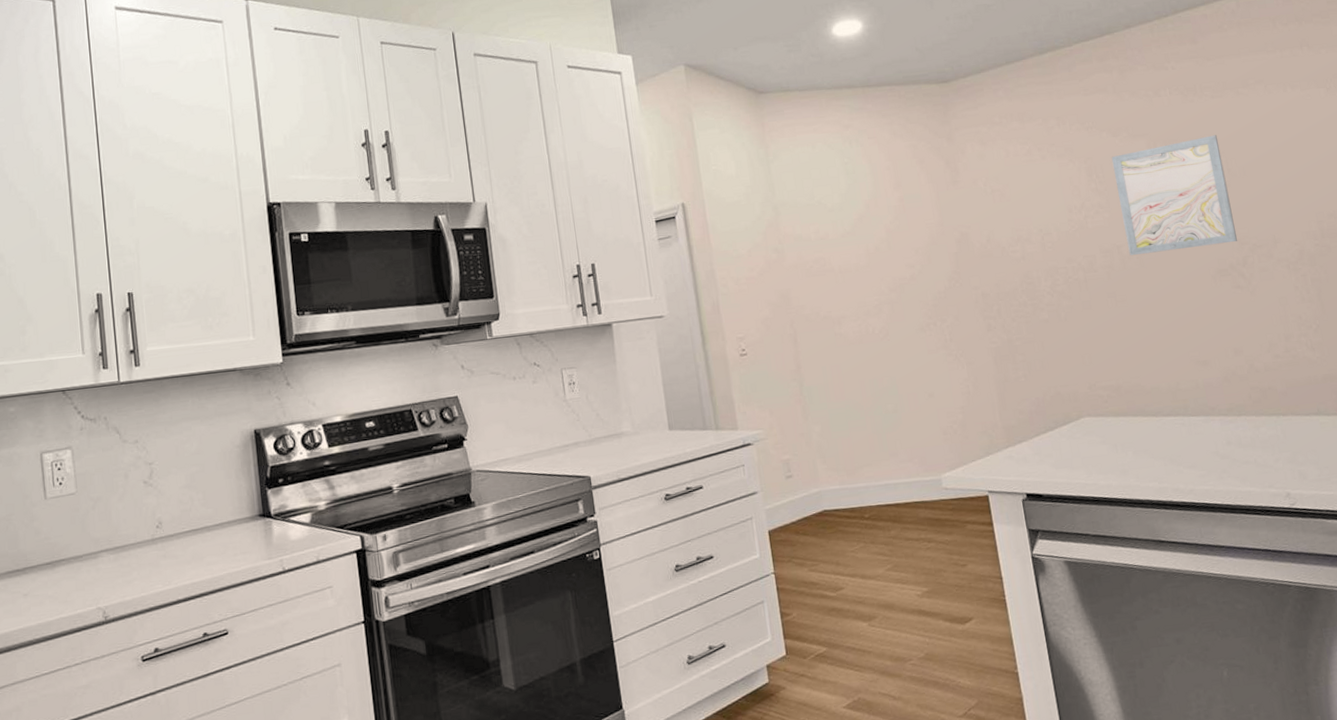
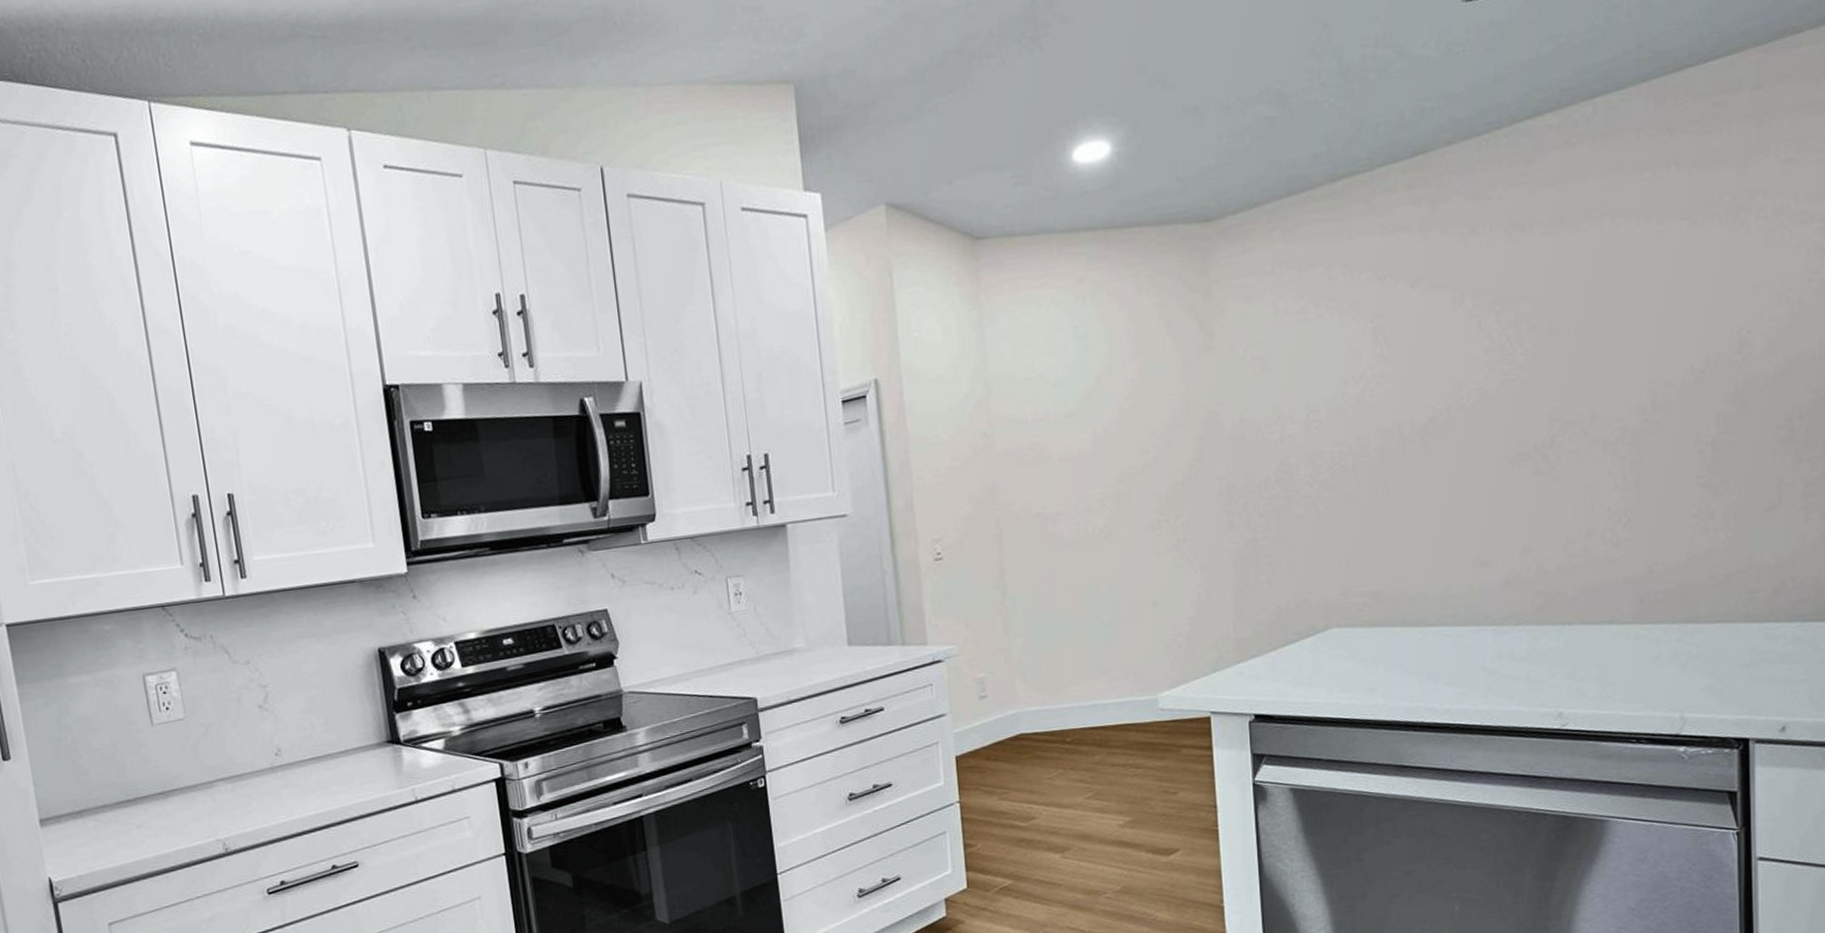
wall art: present [1111,135,1238,256] -> none [1405,283,1548,437]

